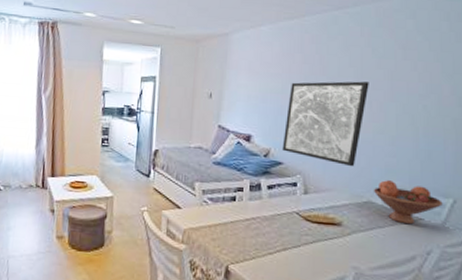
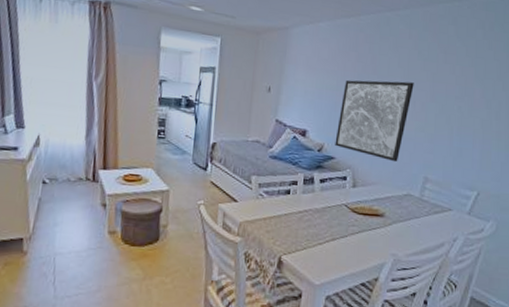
fruit bowl: present [373,180,443,225] -> none [412,174,469,215]

